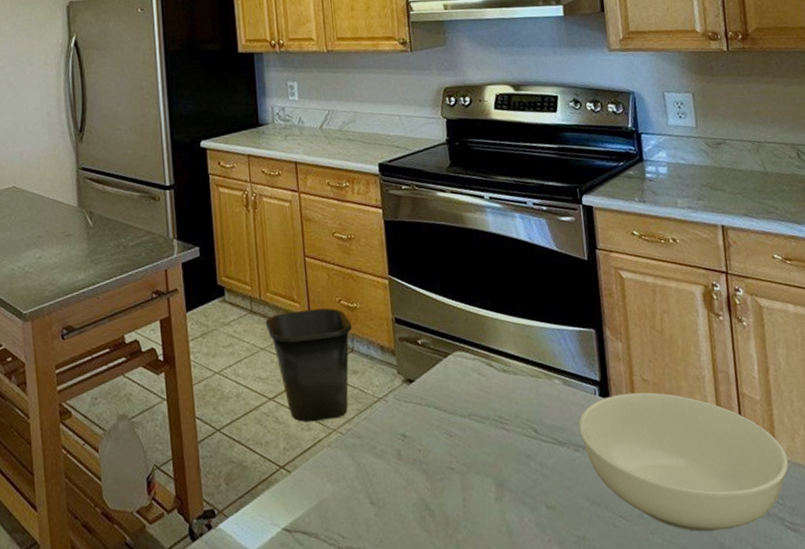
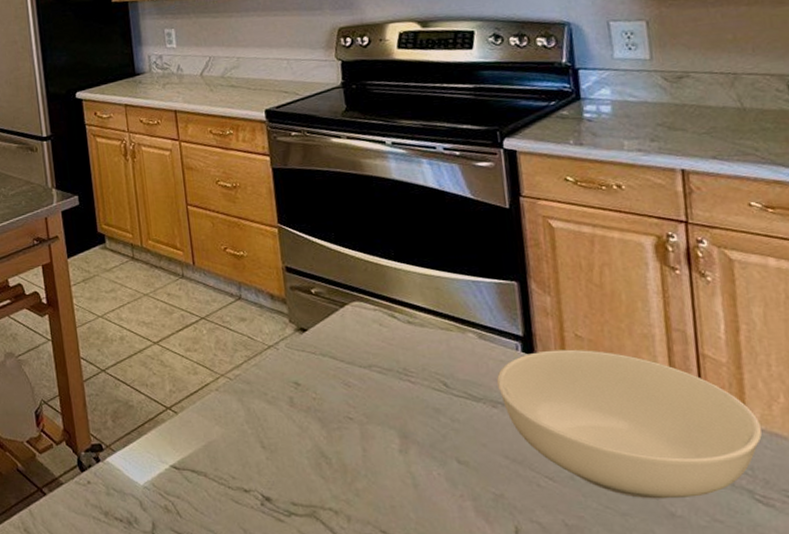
waste bin: present [265,308,352,422] -> none [147,256,239,366]

